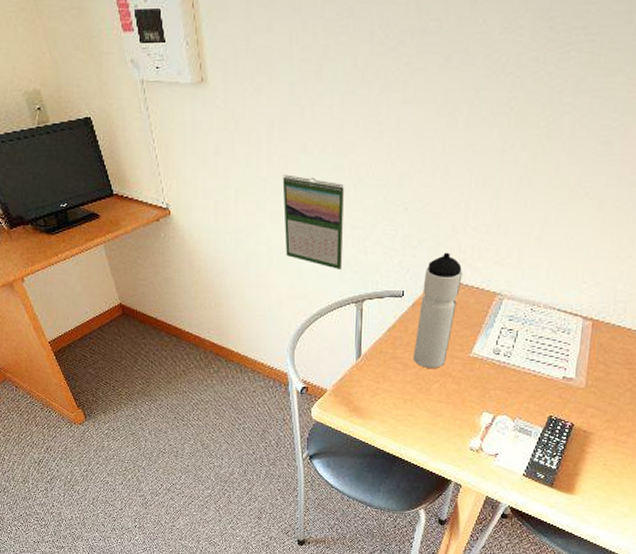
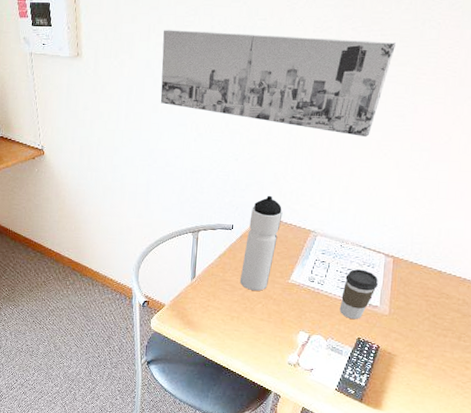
calendar: present [283,175,344,271] -> none [136,128,186,206]
wall art: none [309,39,604,173] -> present [160,30,396,138]
coffee cup: none [528,337,575,396] -> present [339,269,379,320]

